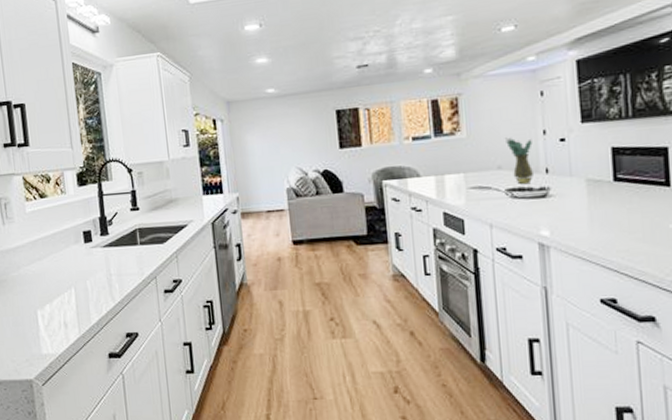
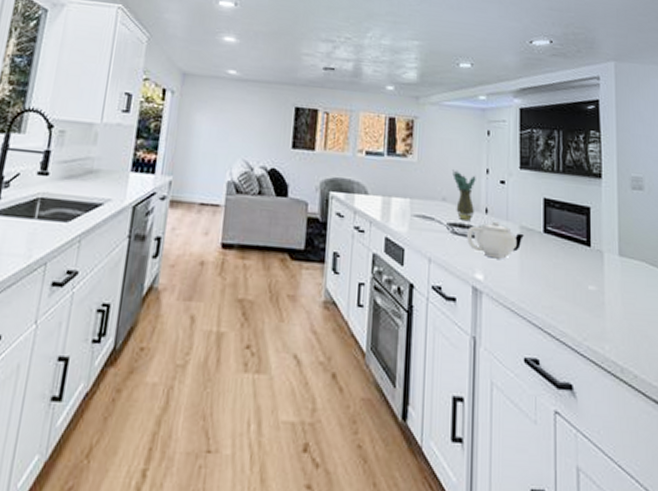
teapot: none [528,179,591,215] -> present [467,221,524,259]

